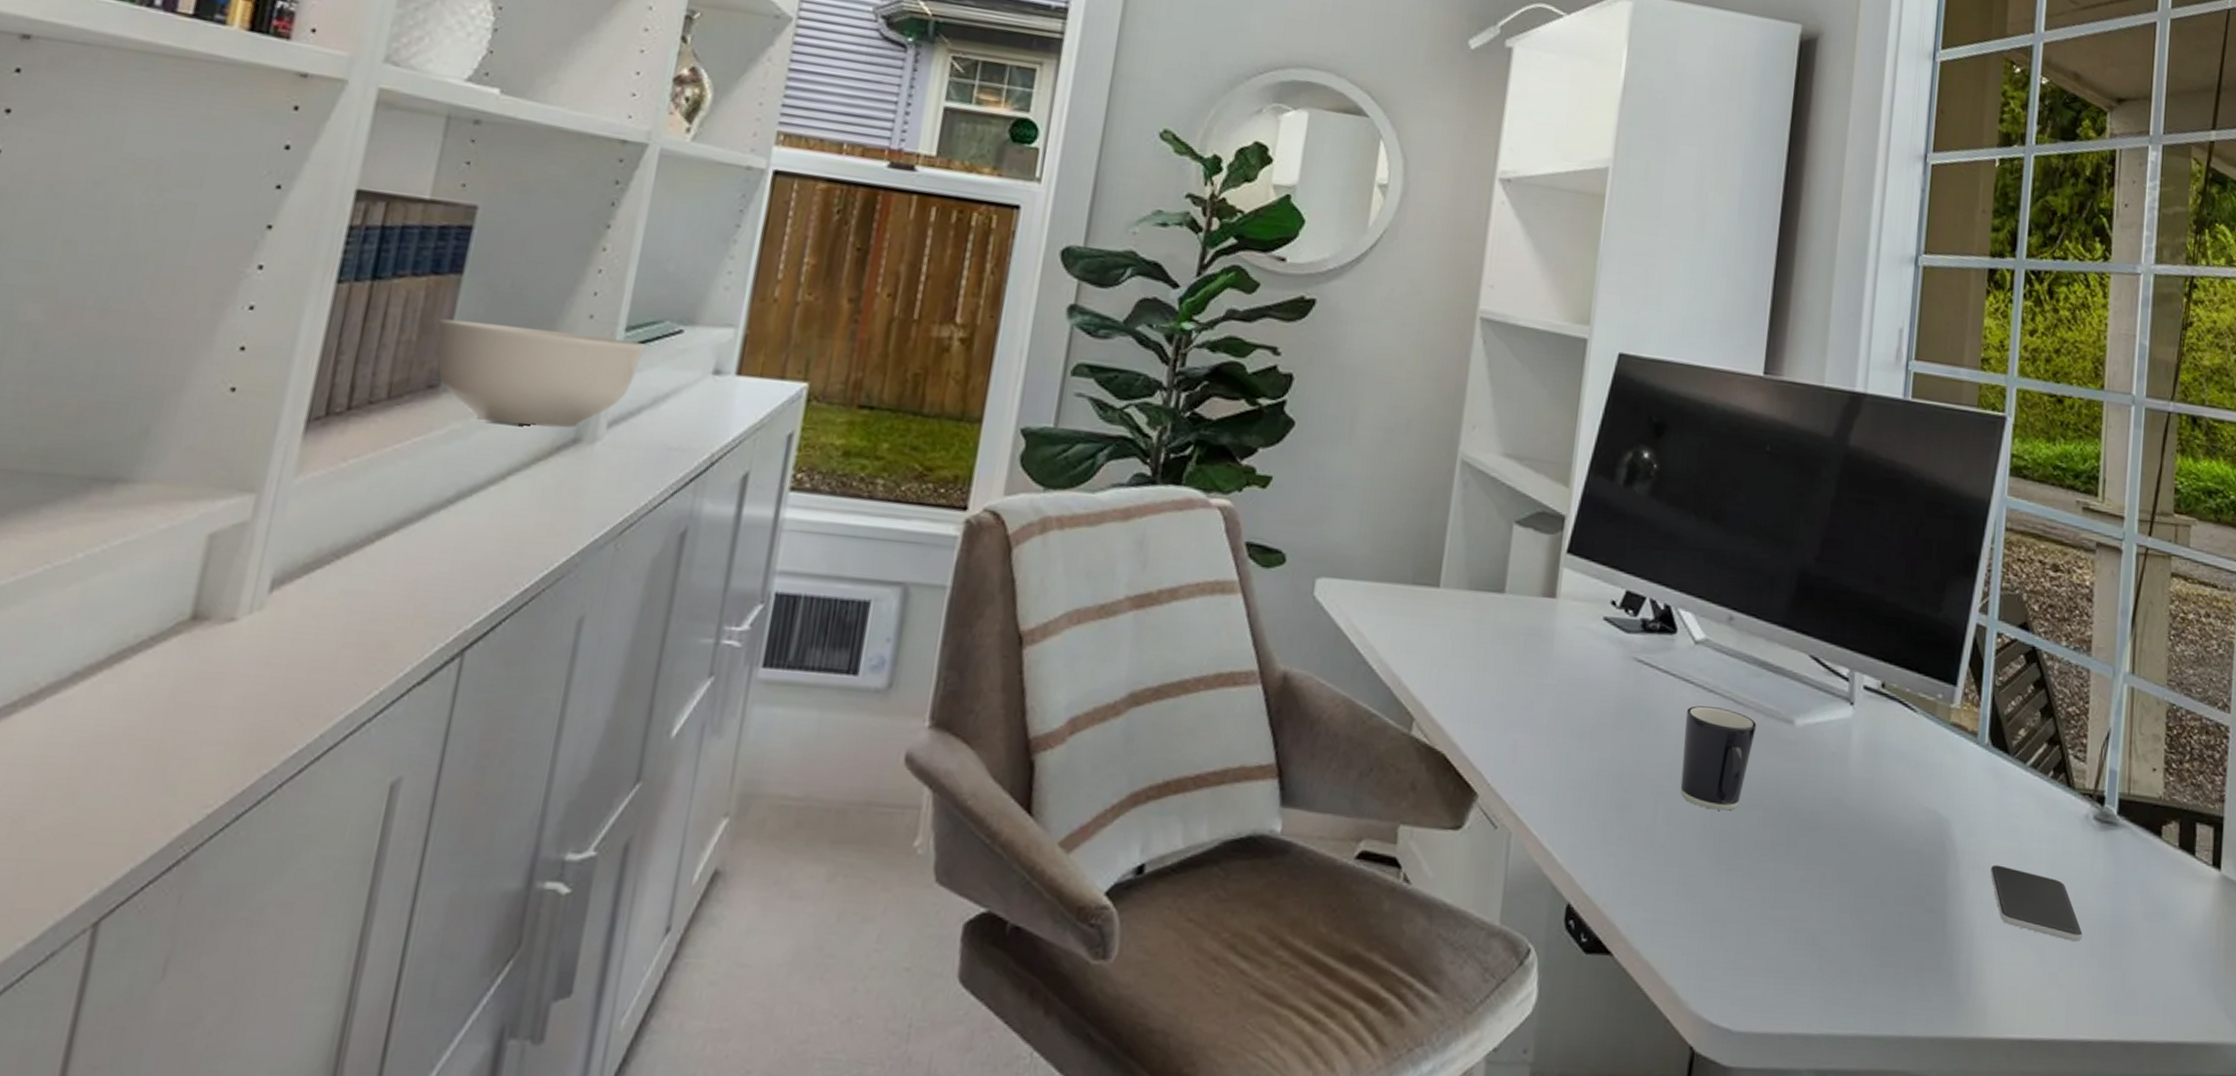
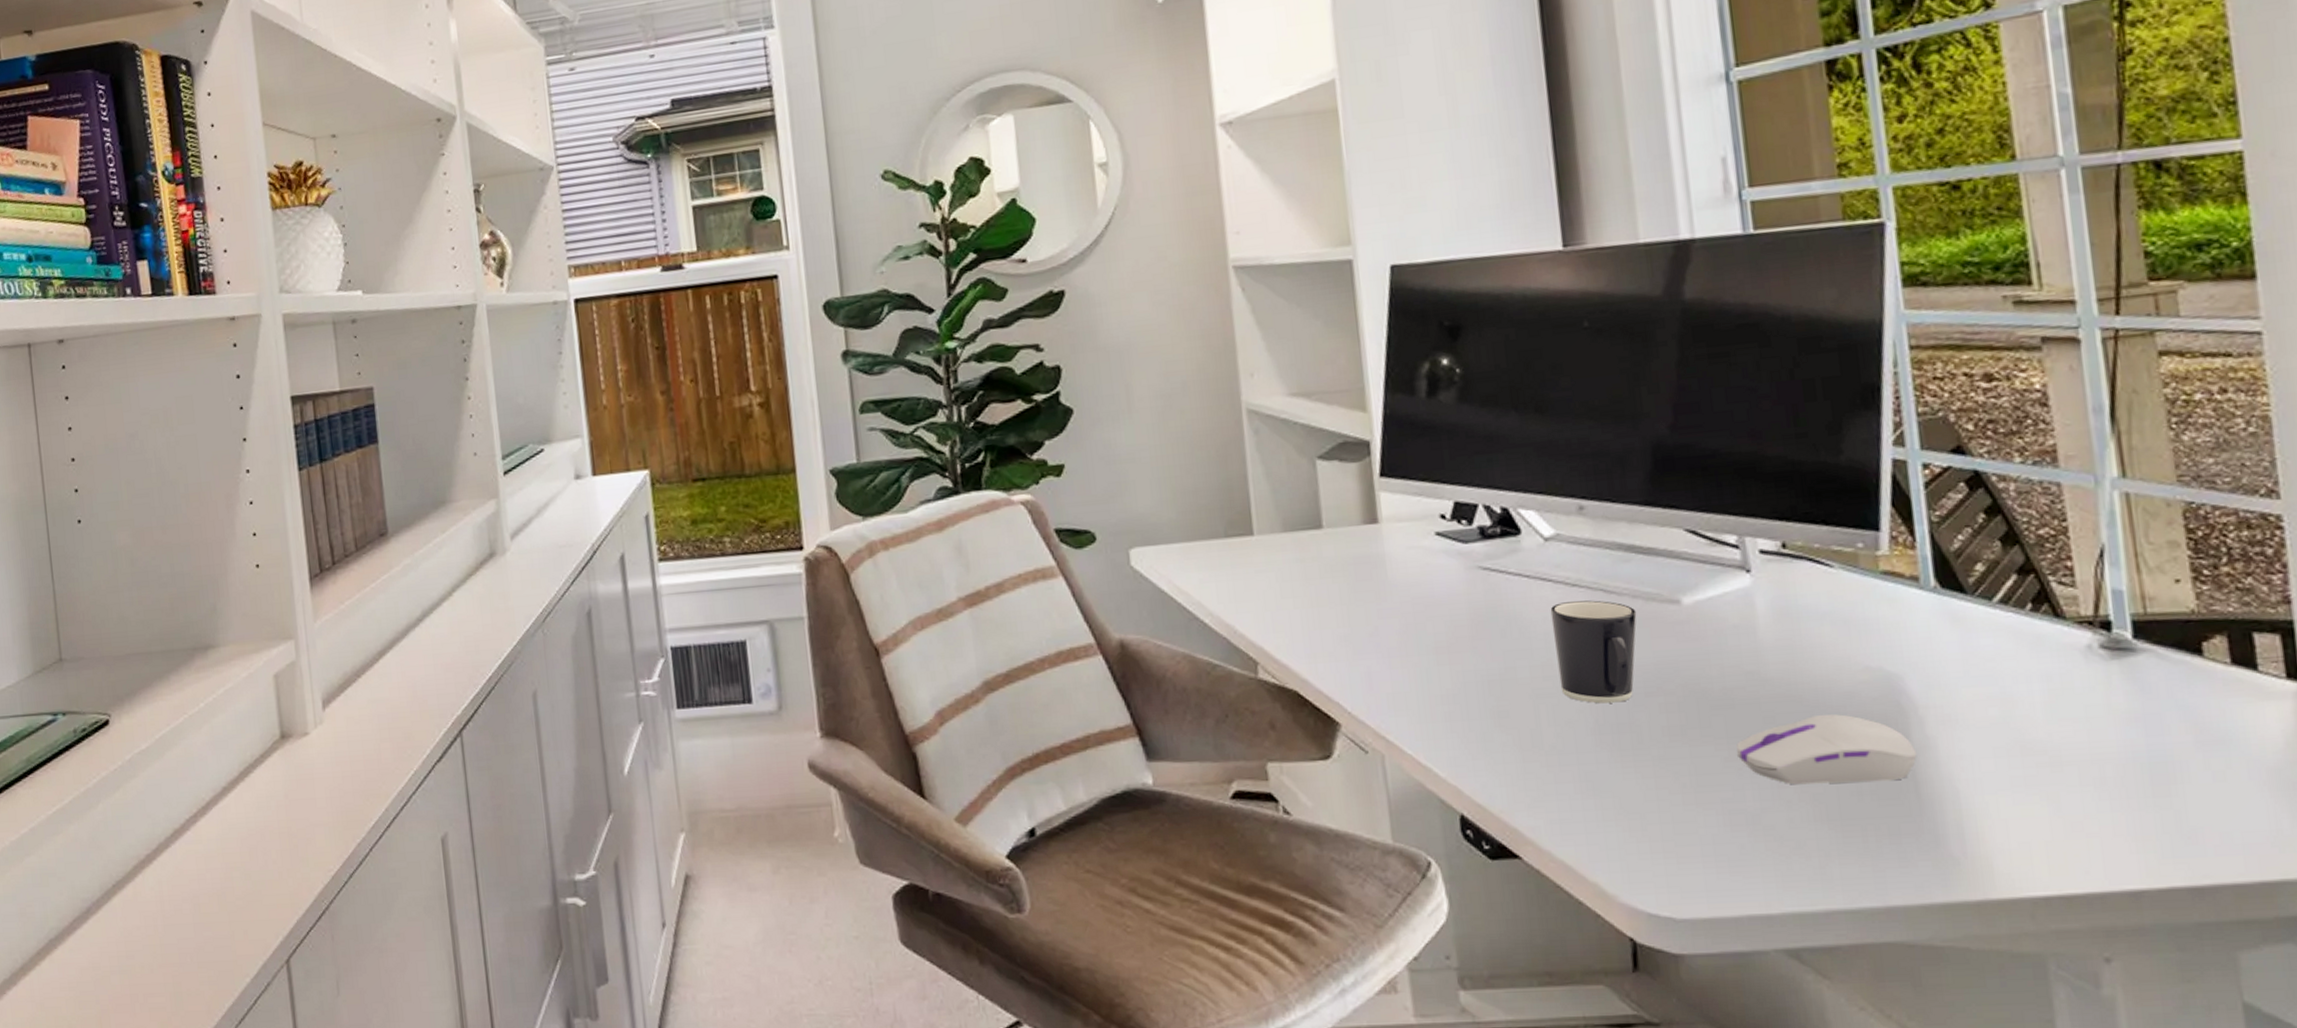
bowl: present [436,319,646,428] -> none [372,466,520,553]
computer mouse: none [1811,847,1949,917] -> present [1736,713,1917,785]
smartphone: present [1990,864,2083,942] -> none [1967,714,2110,786]

